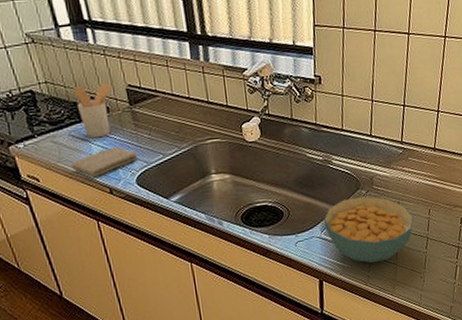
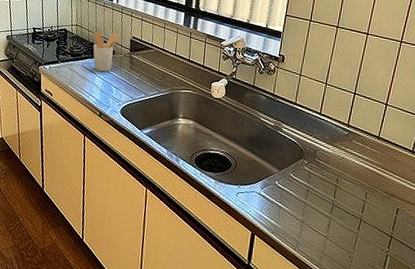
washcloth: present [71,146,139,177] -> none [77,81,127,101]
cereal bowl: present [324,196,414,263] -> none [265,164,350,231]

